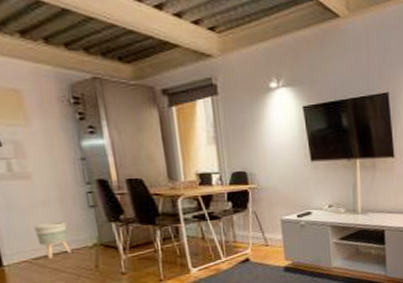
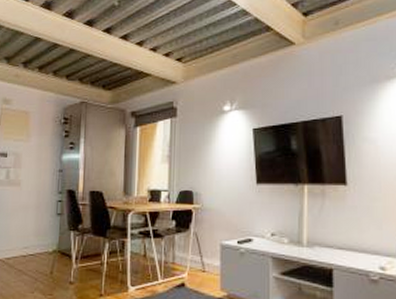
planter: present [33,221,72,259] -> none [12,225,37,260]

